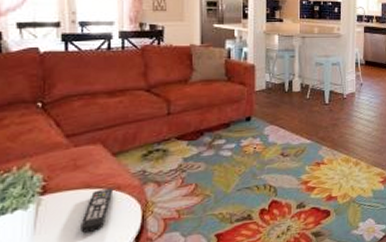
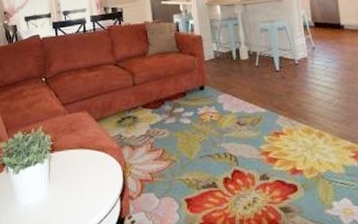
remote control: present [81,188,114,233] -> none [79,149,100,186]

